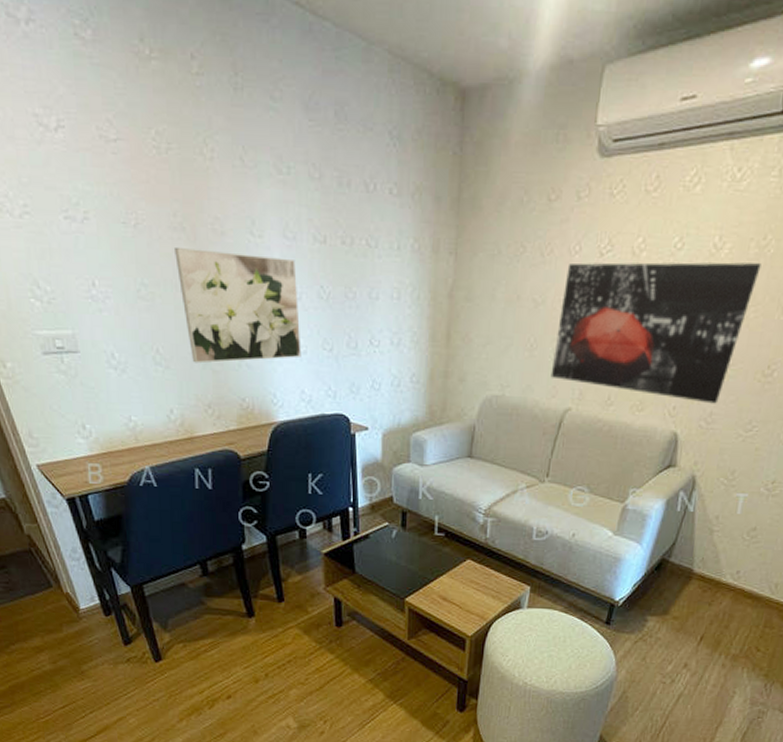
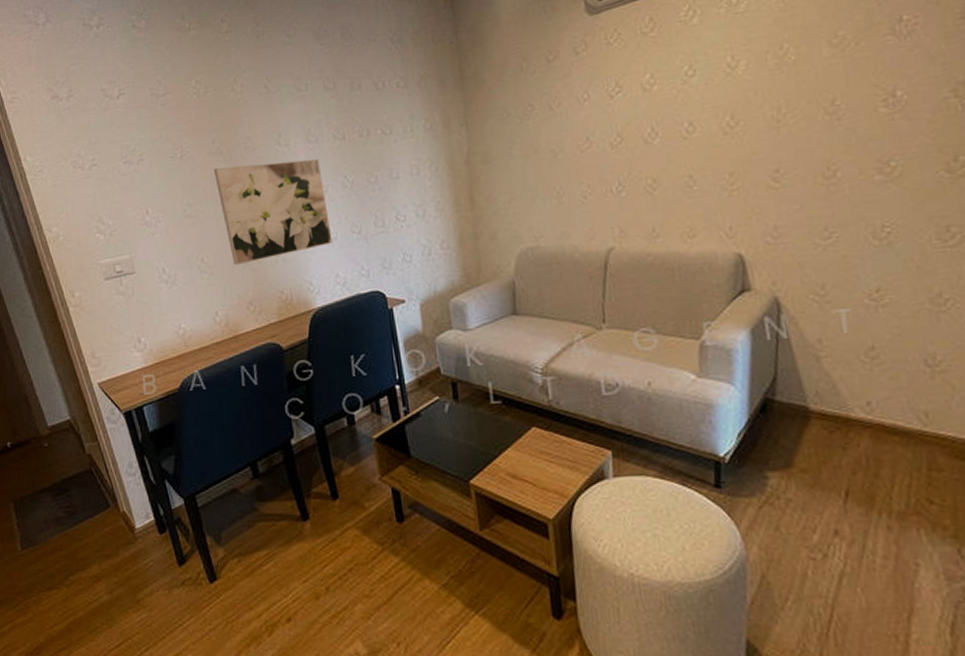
wall art: present [550,262,761,404] -> none [579,72,786,221]

